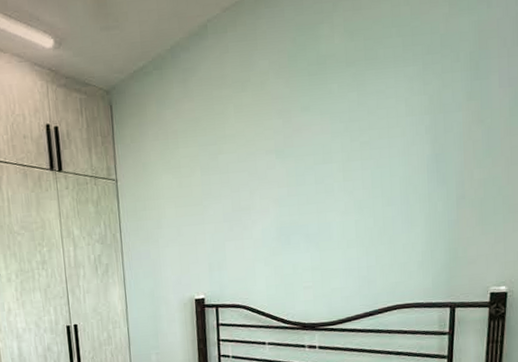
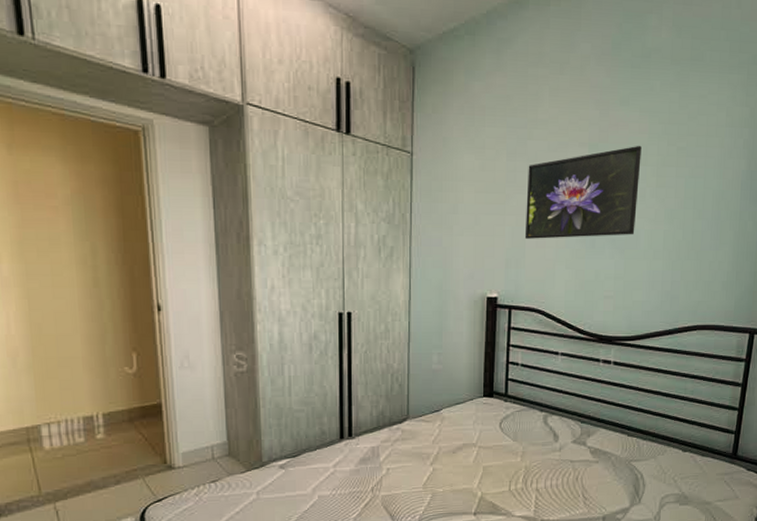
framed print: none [221,145,327,243] -> present [524,145,642,239]

